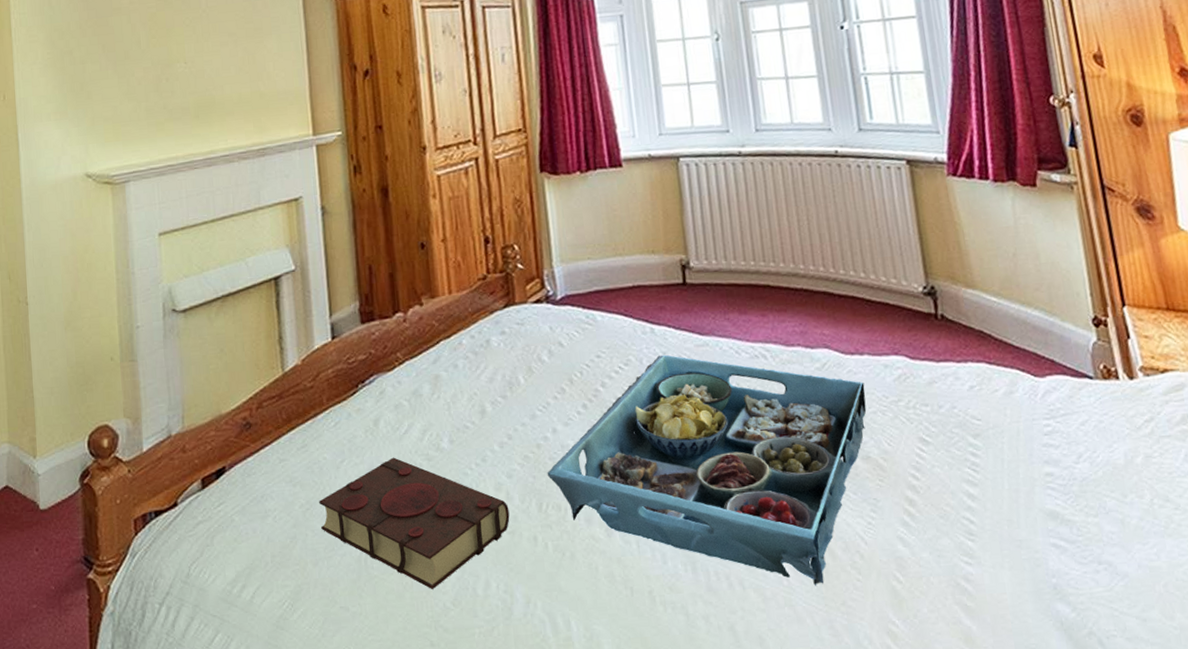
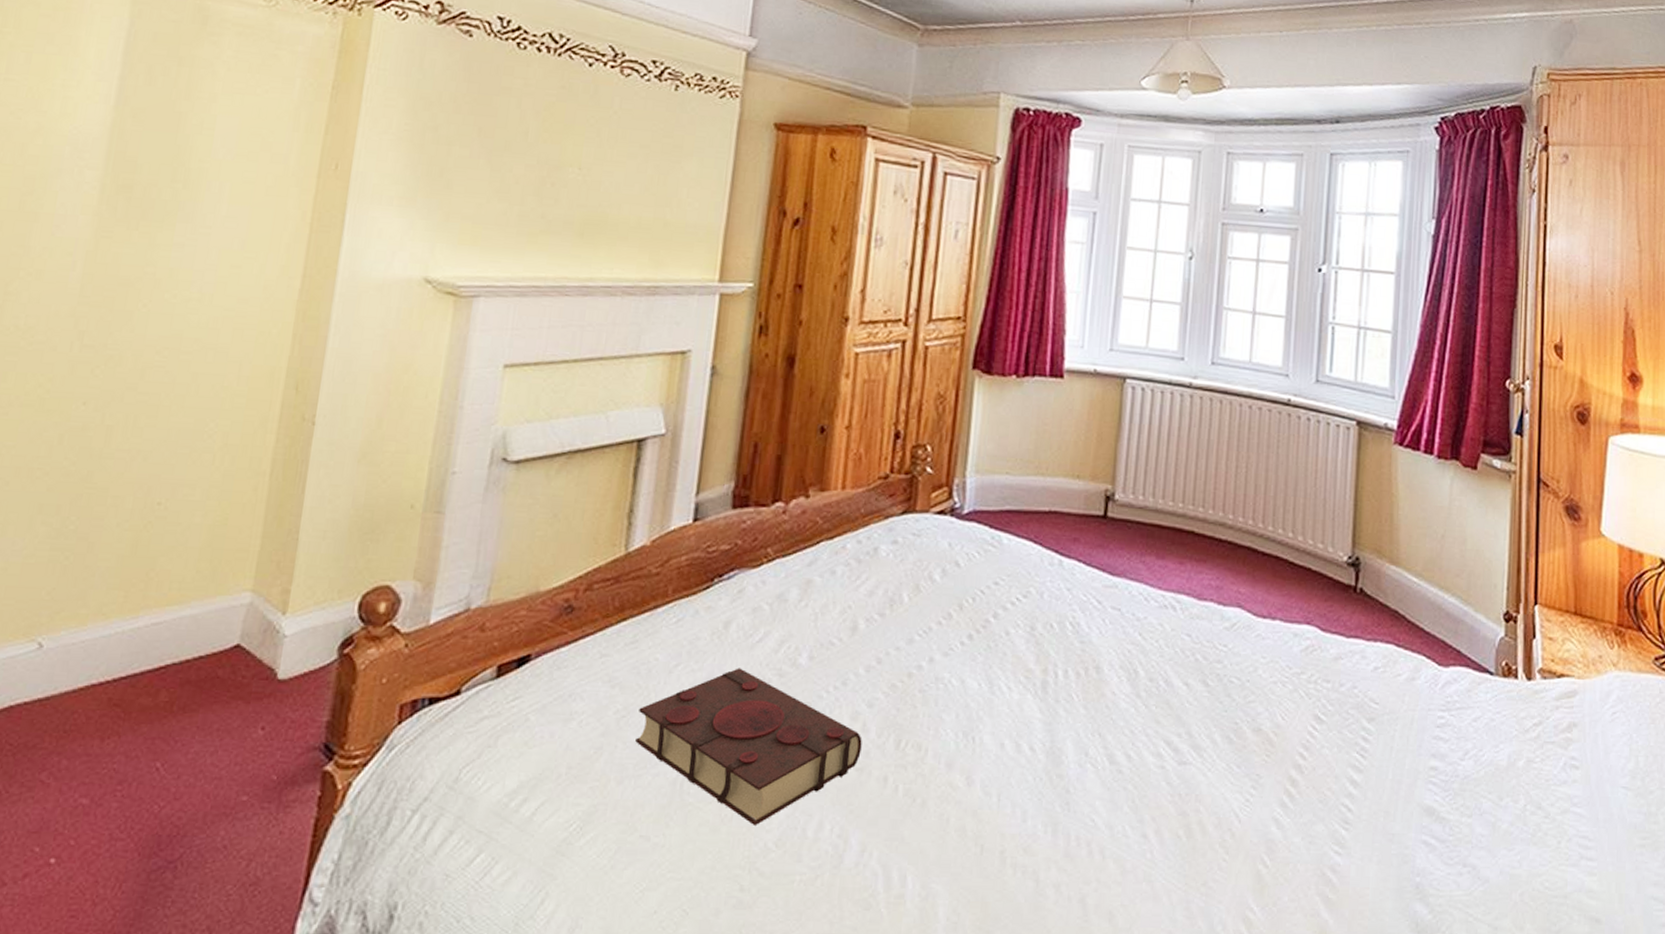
serving tray: present [547,354,867,587] -> none [913,591,1270,863]

